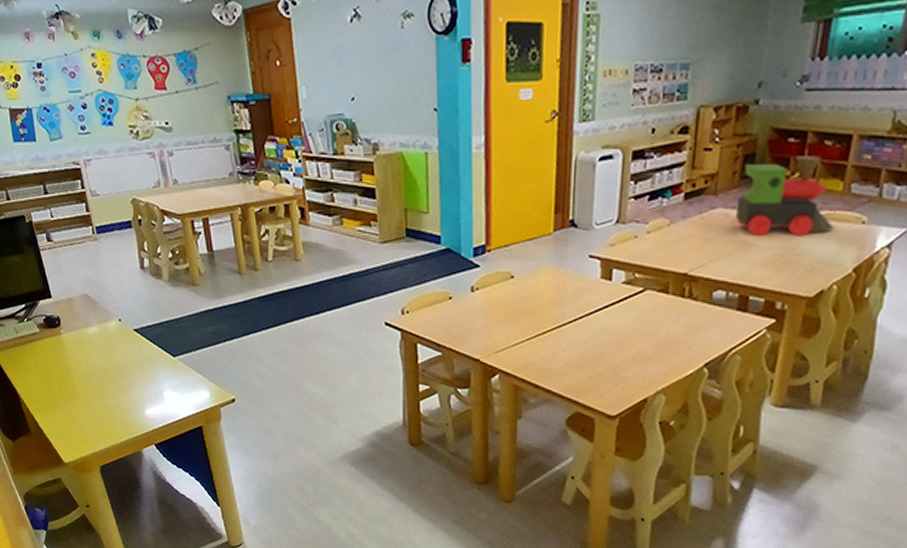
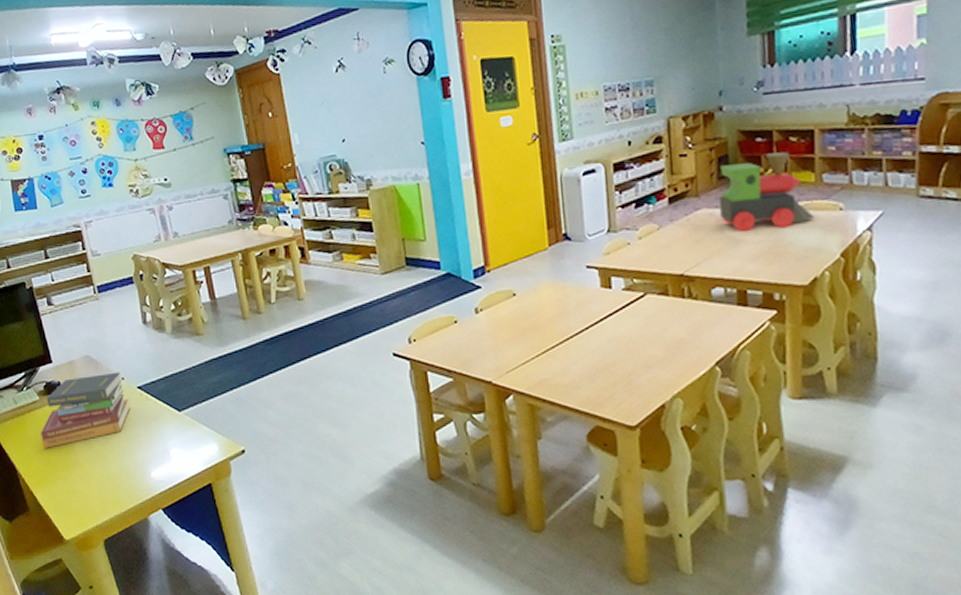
books: none [41,313,127,378] -> present [40,372,131,449]

